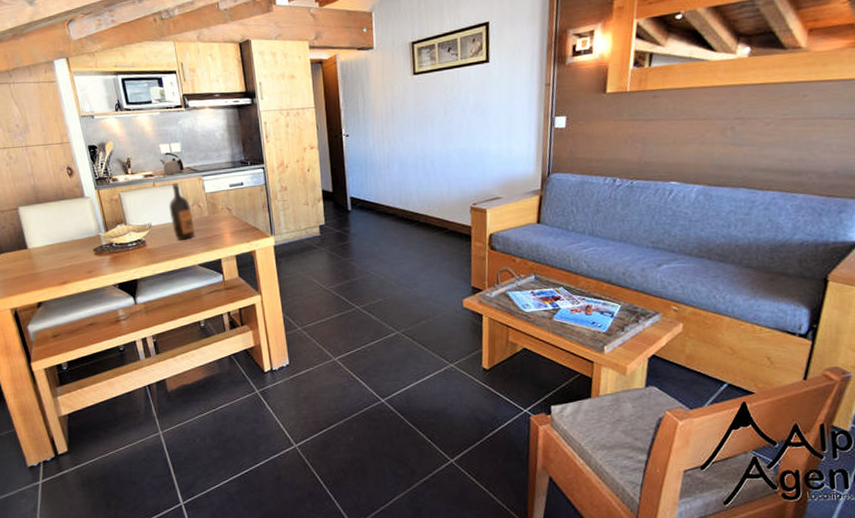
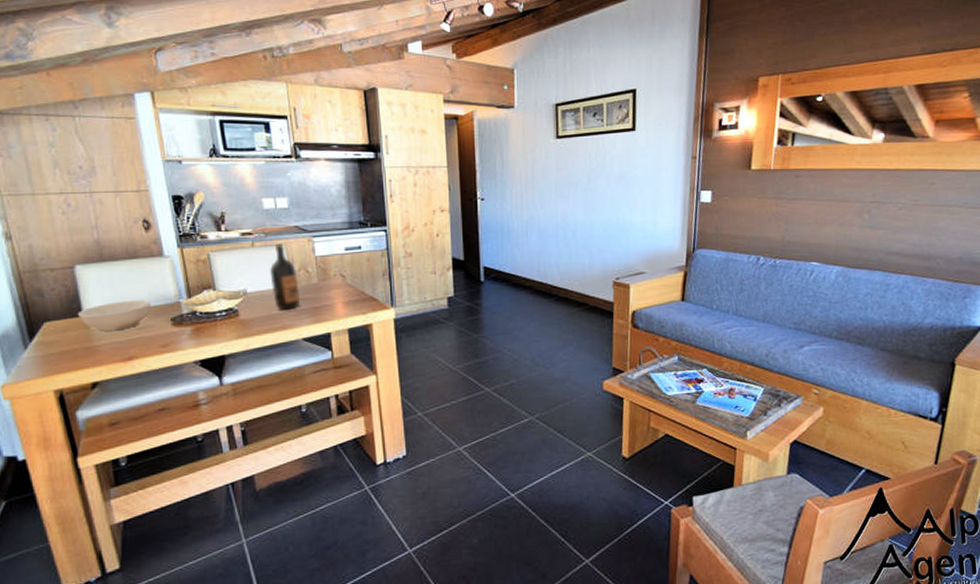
bowl: none [23,234,78,261] -> present [77,300,151,332]
kettle: present [160,152,184,175] -> none [262,208,291,234]

